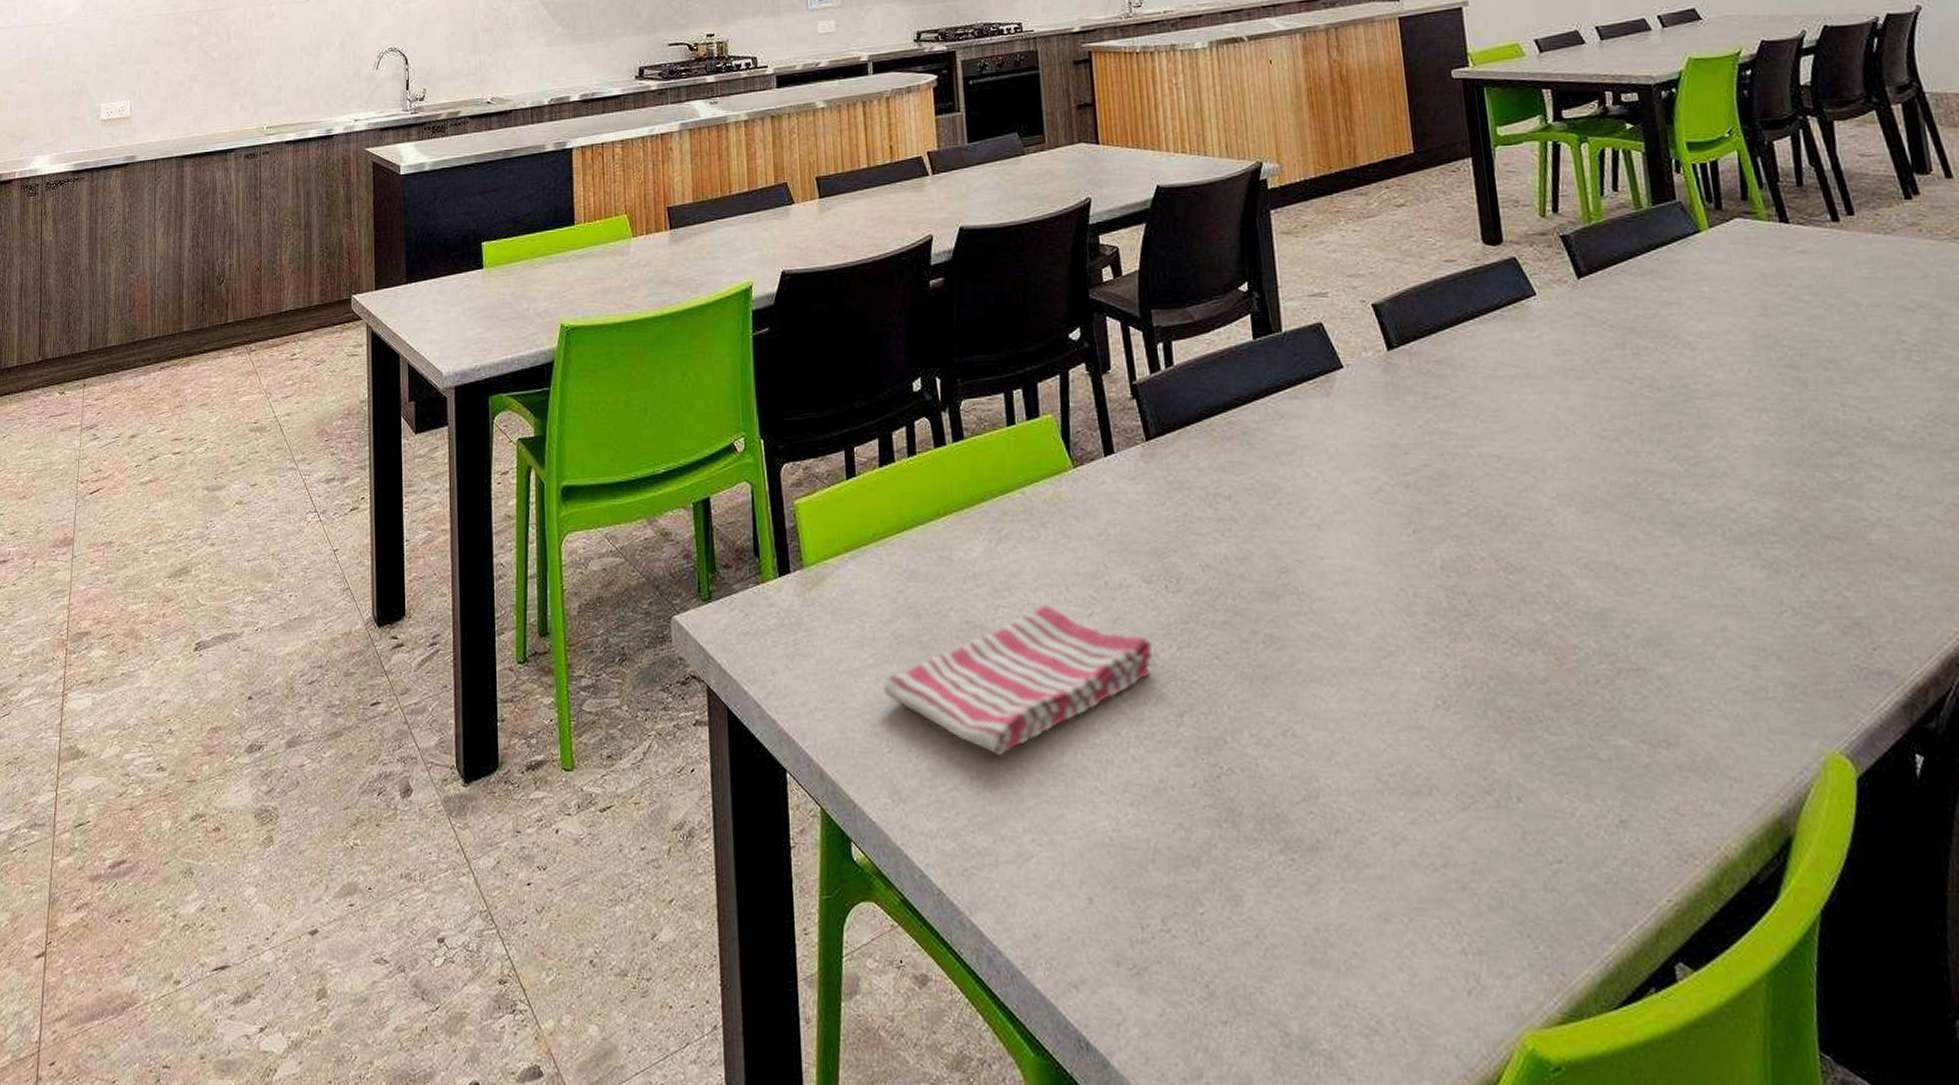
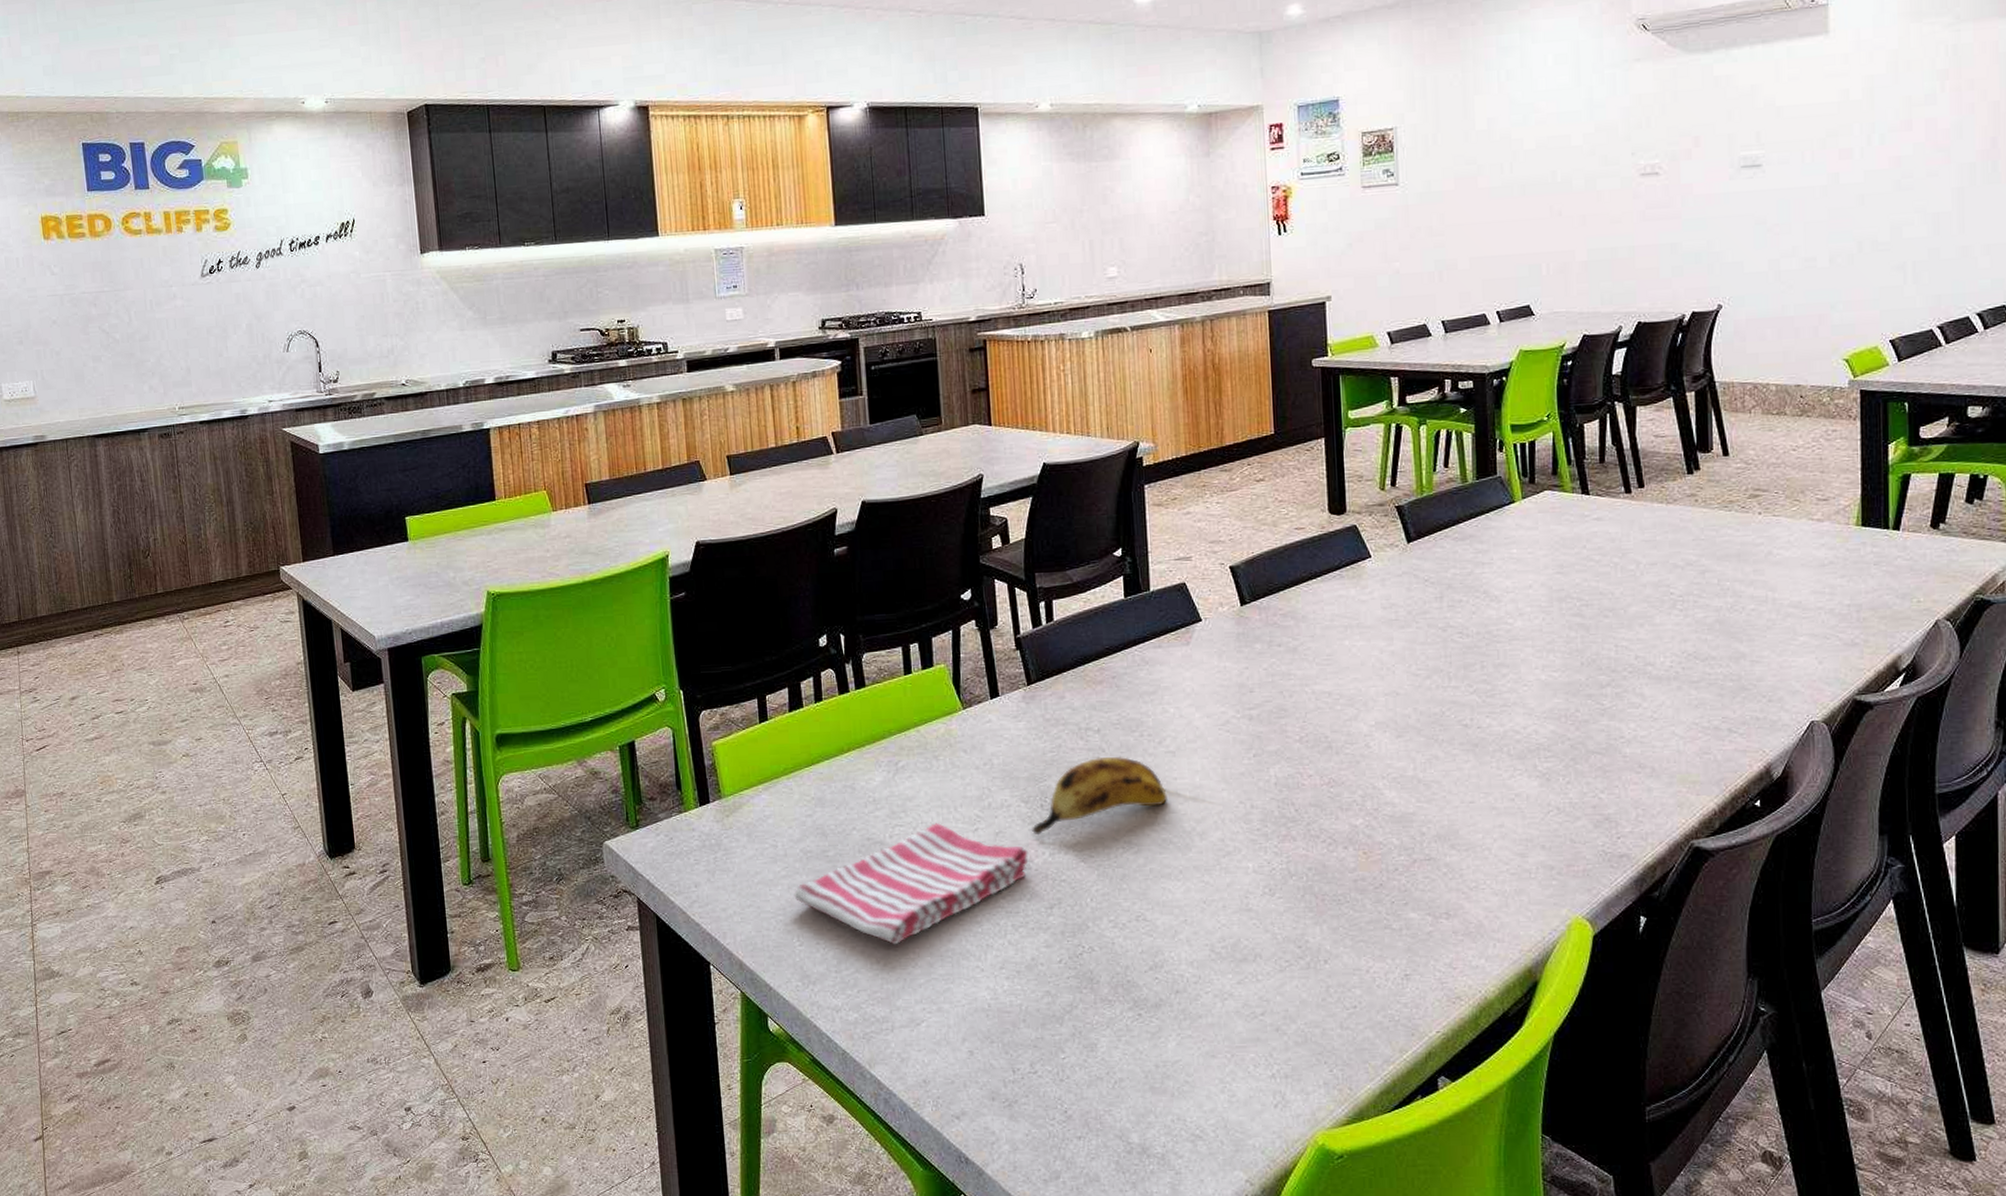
banana: none [1156,528,1314,624] -> present [1032,757,1167,836]

